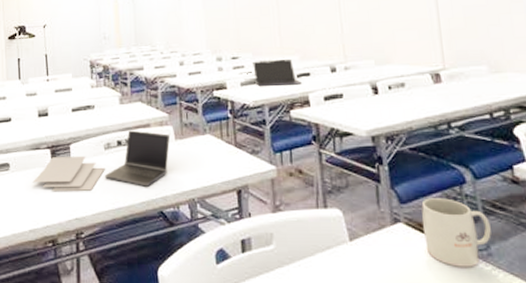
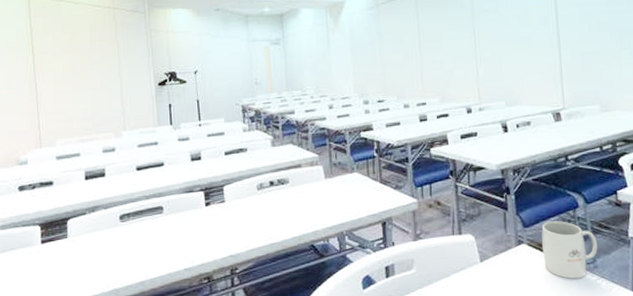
papers: present [32,155,105,191] -> none [187,196,258,231]
laptop computer: present [104,130,171,187] -> none [257,171,321,223]
laptop: present [253,60,302,87] -> none [397,102,441,128]

